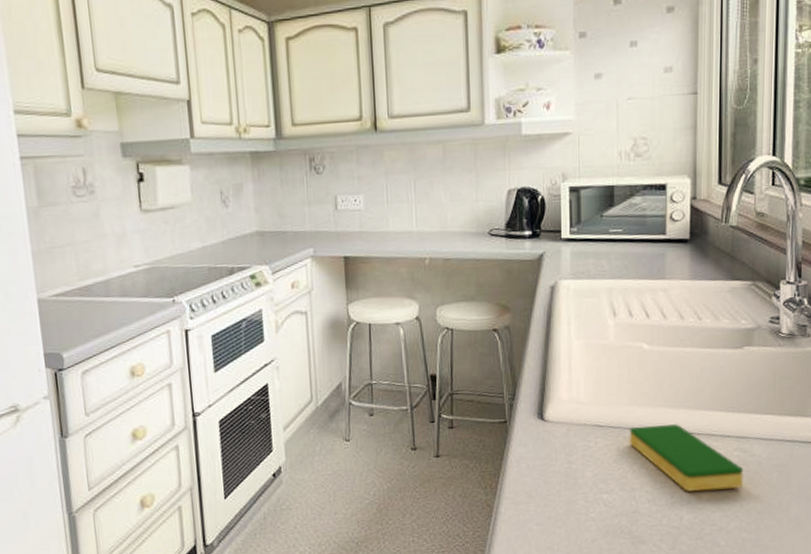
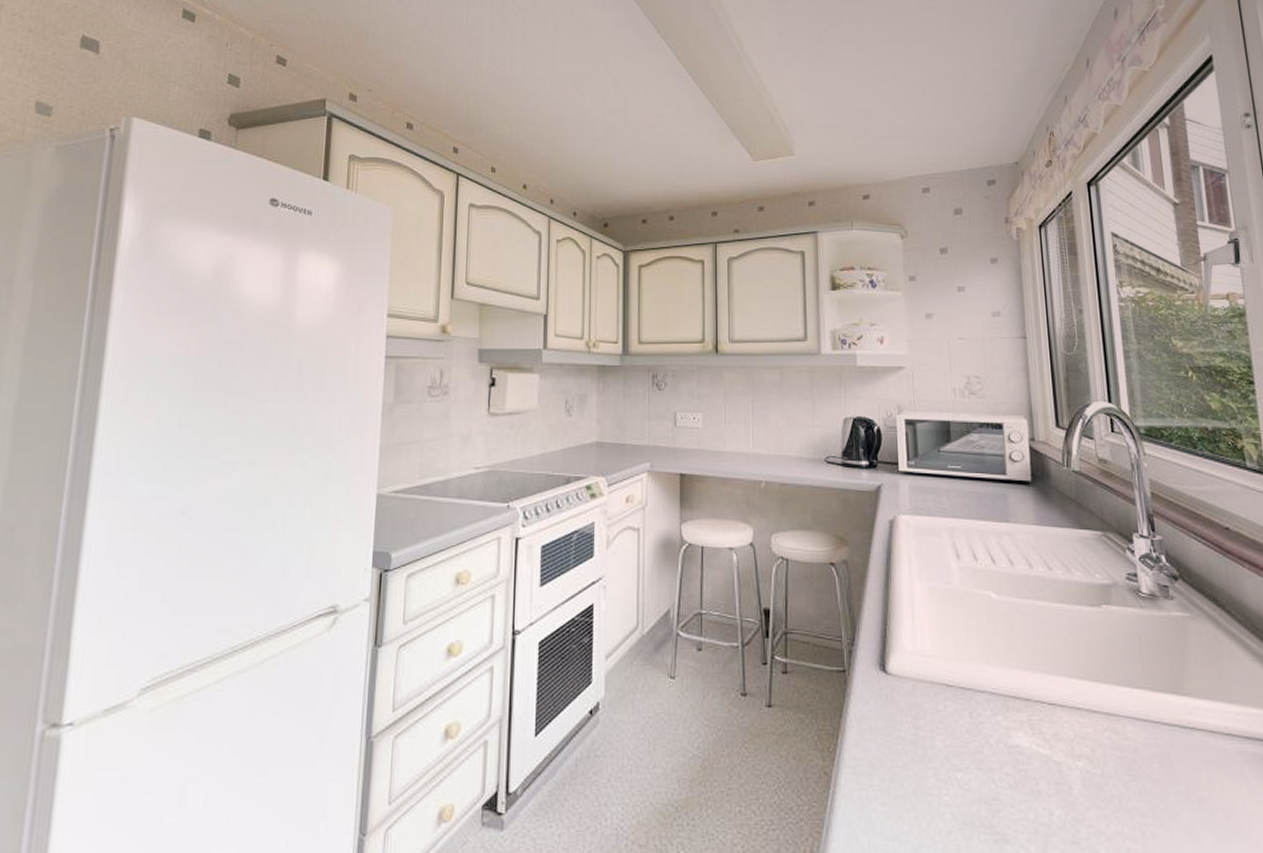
dish sponge: present [629,423,744,492] -> none [982,690,1120,780]

